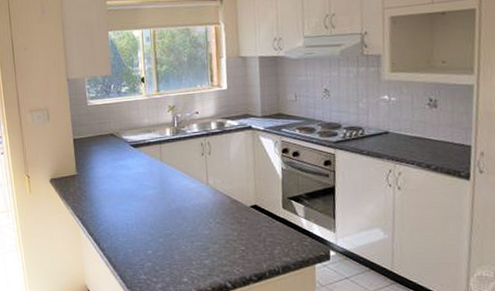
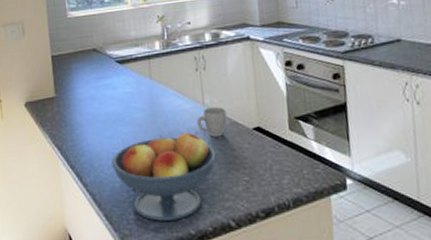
fruit bowl: none [125,207,218,281] -> present [111,131,217,221]
mug: none [201,187,228,213] -> present [196,107,227,137]

